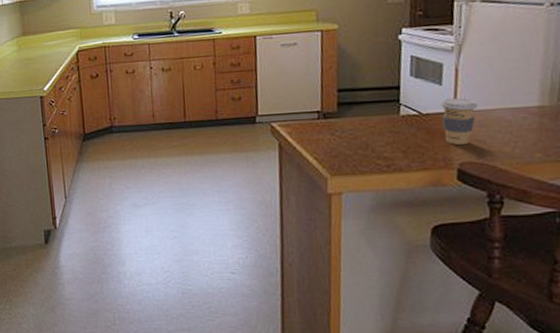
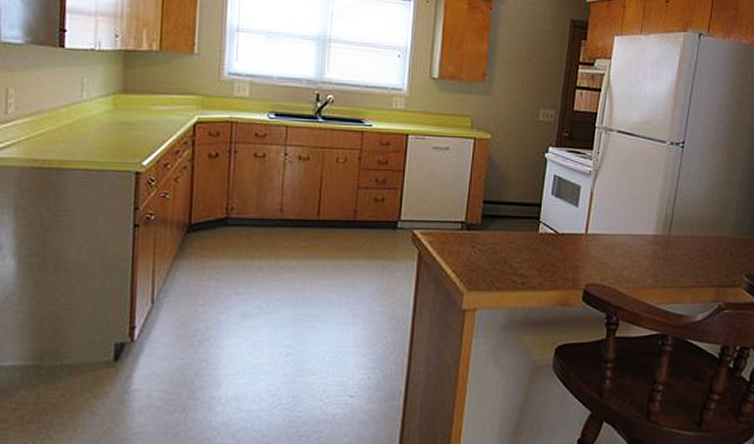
coffee cup: present [440,98,478,146] -> none [575,221,606,267]

